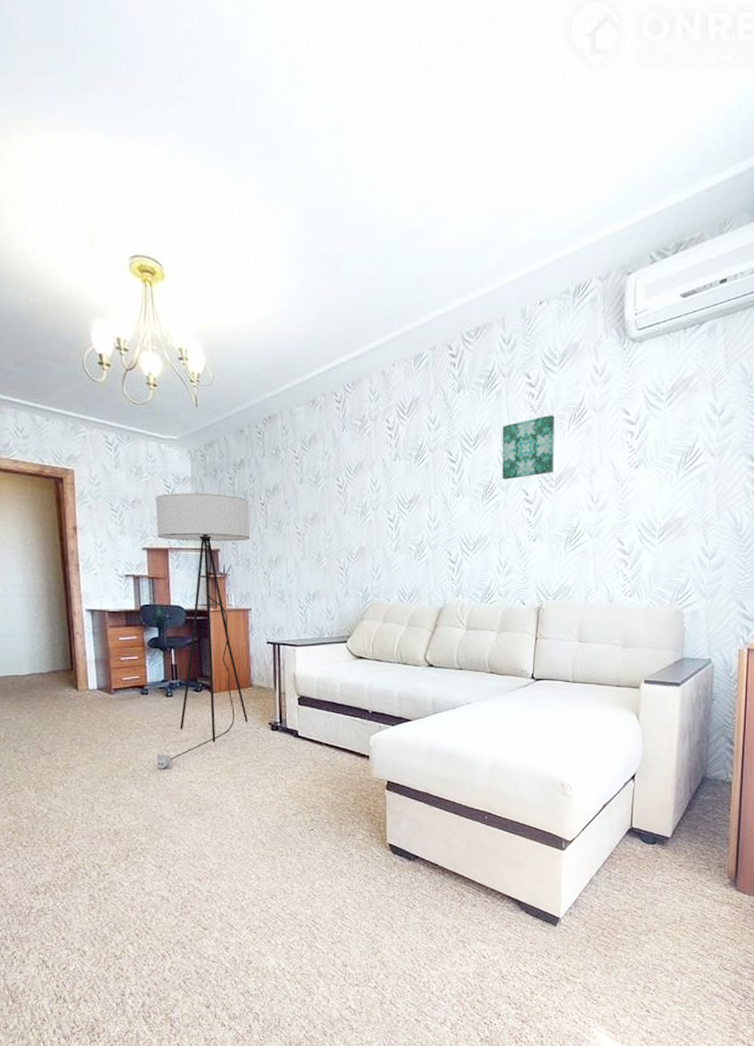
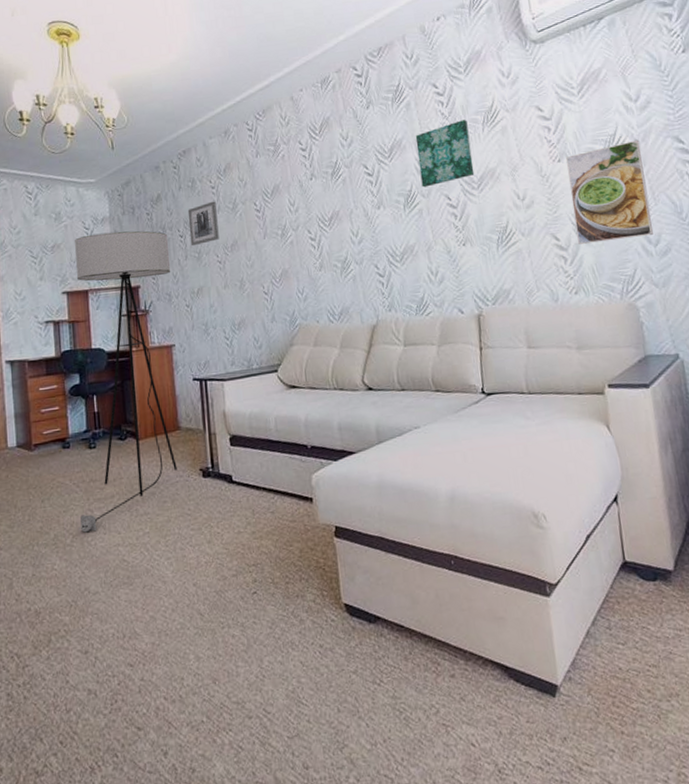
wall art: none [270,472,300,516] -> present [187,201,219,246]
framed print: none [641,454,716,551] -> present [566,139,653,244]

